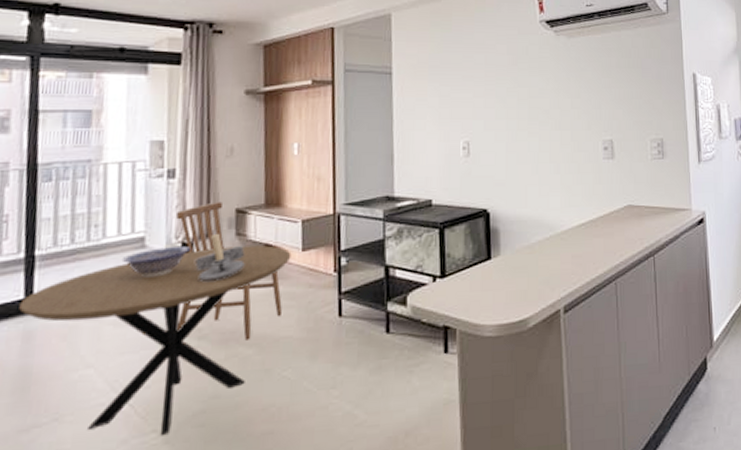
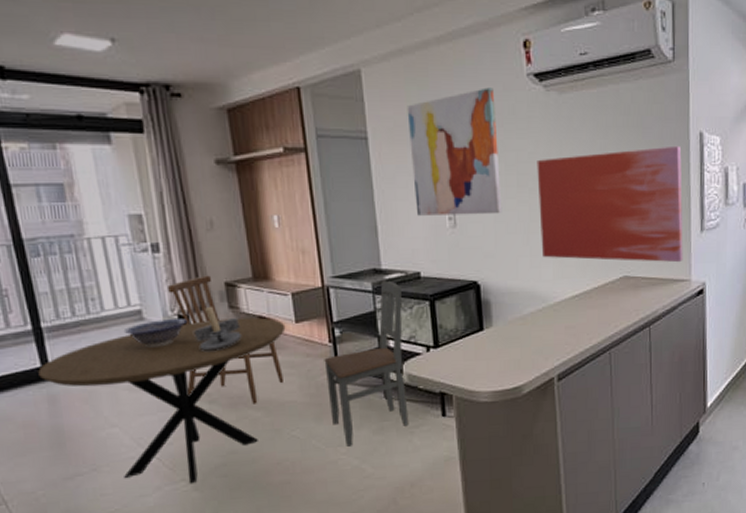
dining chair: none [326,208,412,389] -> present [324,280,409,447]
wall art: none [430,31,514,145] -> present [407,87,503,216]
wall art: none [547,84,683,192] -> present [537,145,683,263]

